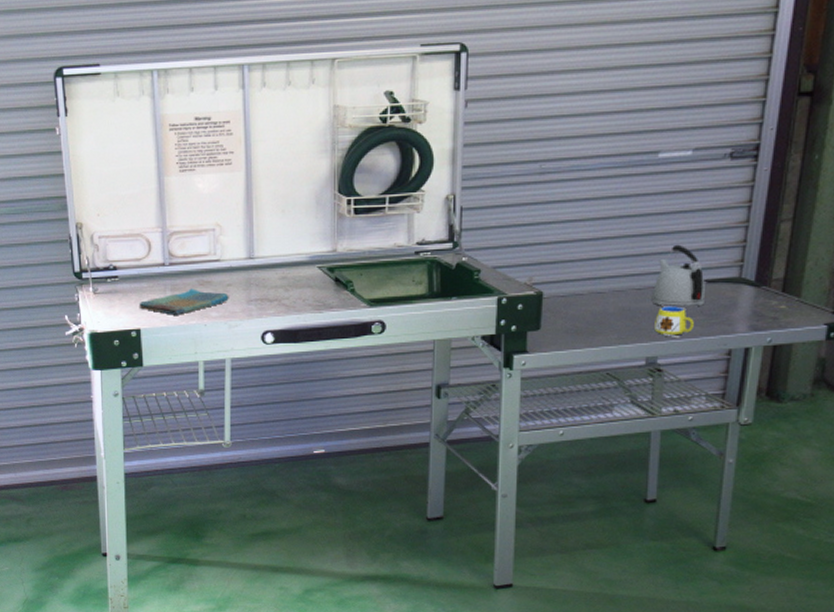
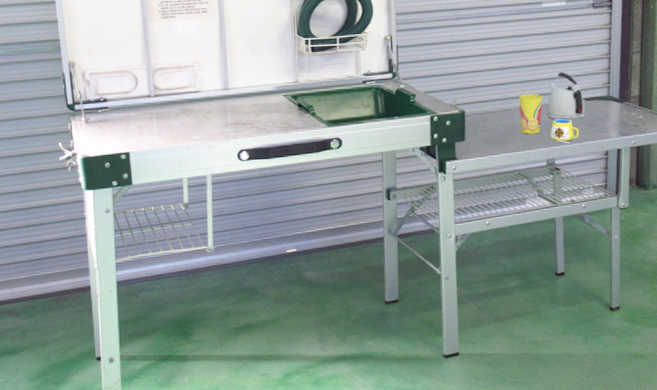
dish towel: present [139,288,229,315] -> none [127,116,208,139]
cup: none [615,272,649,324] -> present [519,94,543,134]

